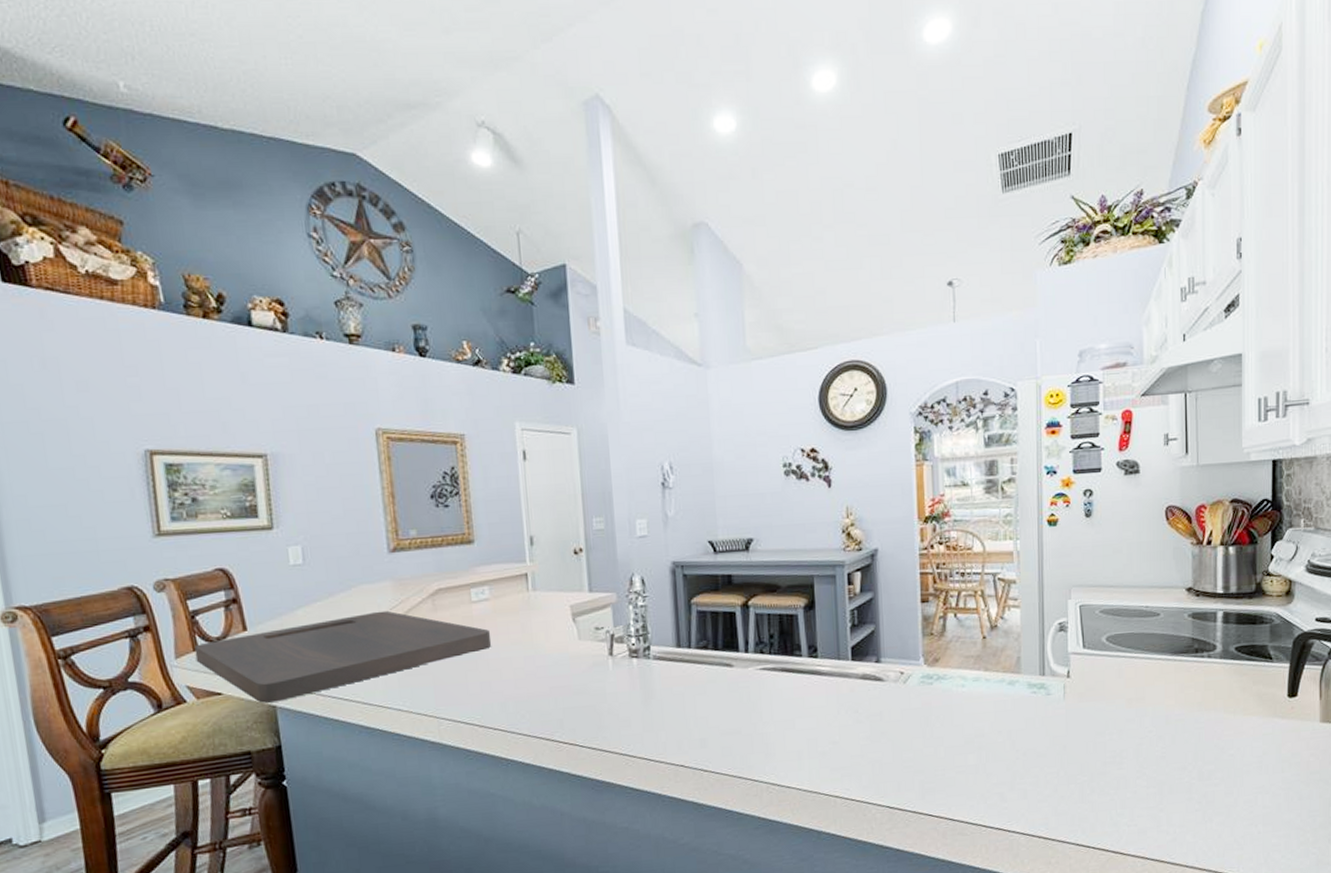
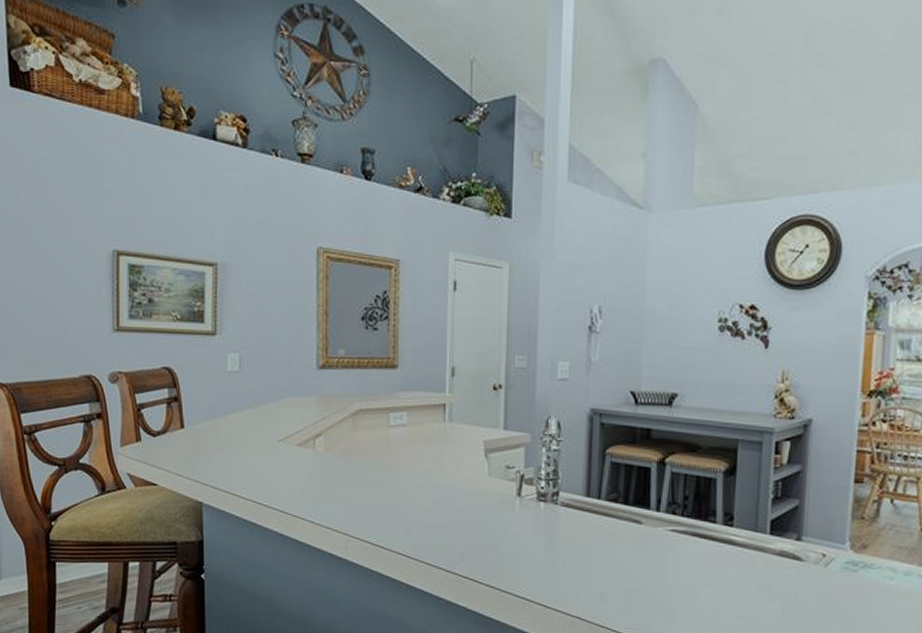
cutting board: present [194,610,492,704] -> none [137,424,405,500]

